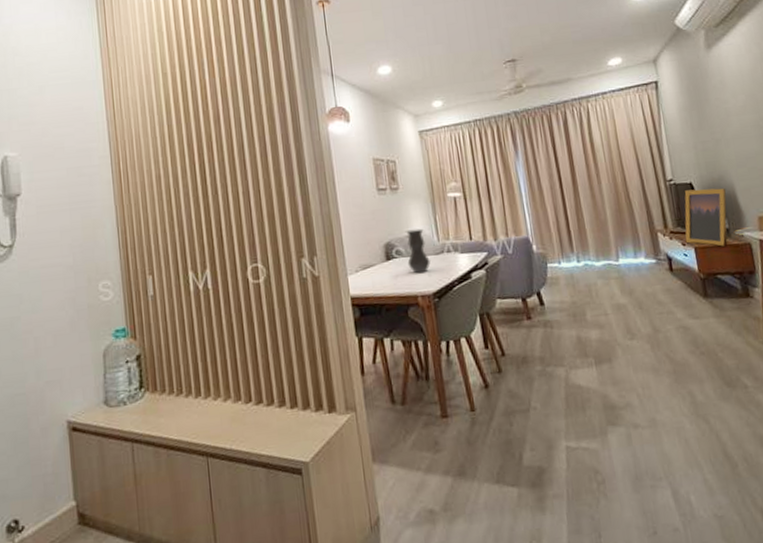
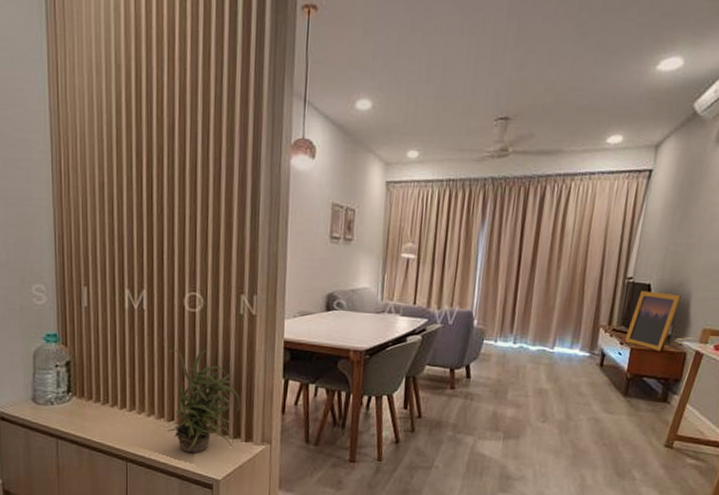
potted plant: none [238,319,318,437] -> present [168,349,240,454]
vase: present [405,228,430,274] -> none [346,284,370,329]

